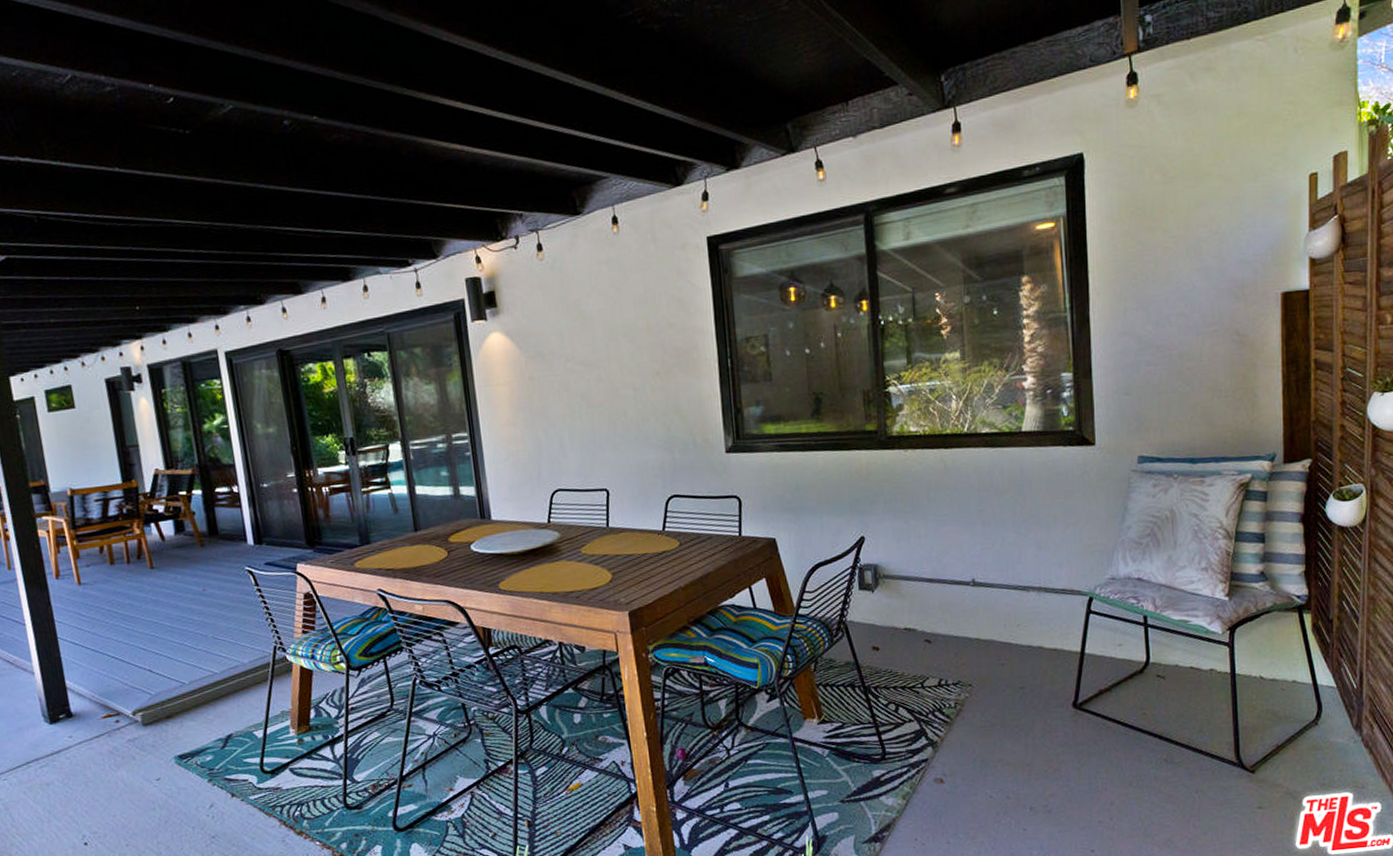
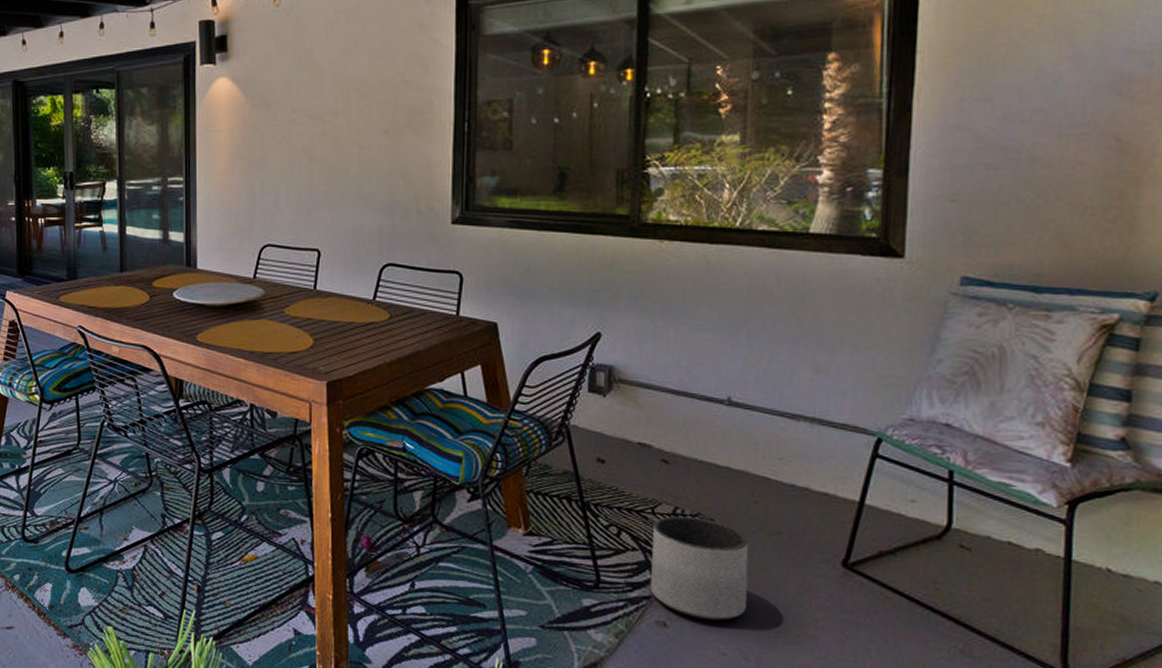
planter: none [924,685,1004,771] -> present [650,516,749,621]

